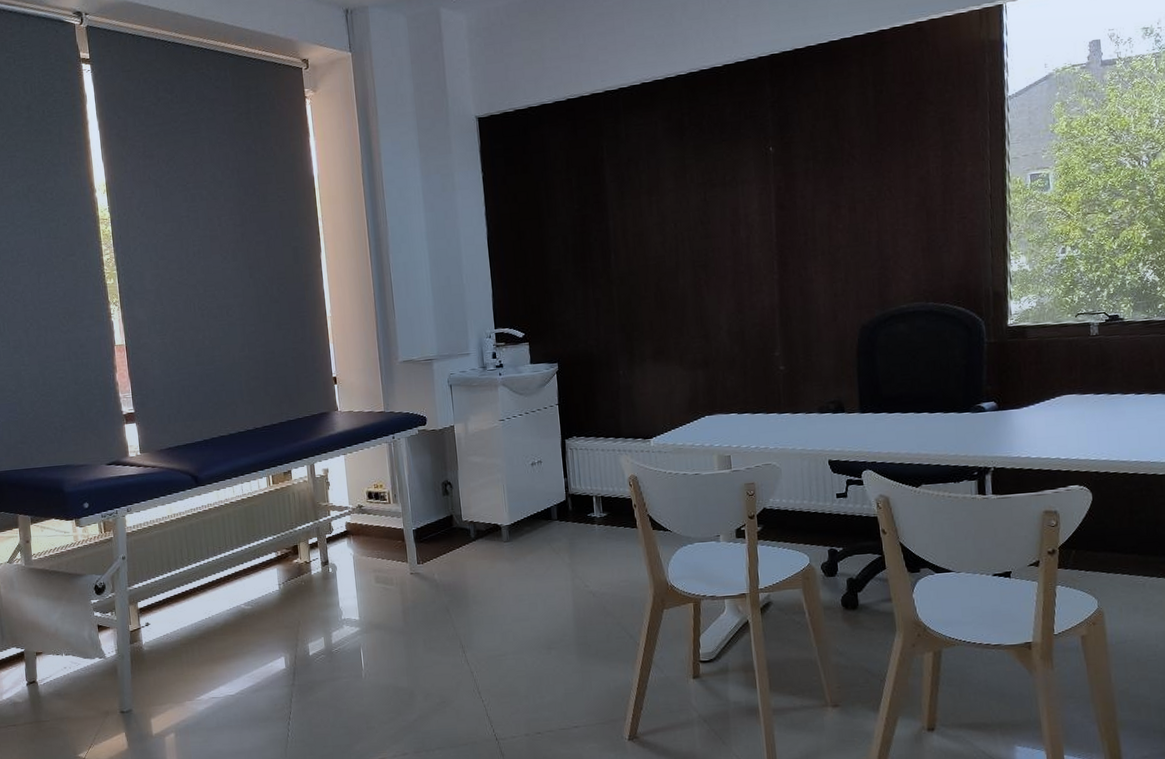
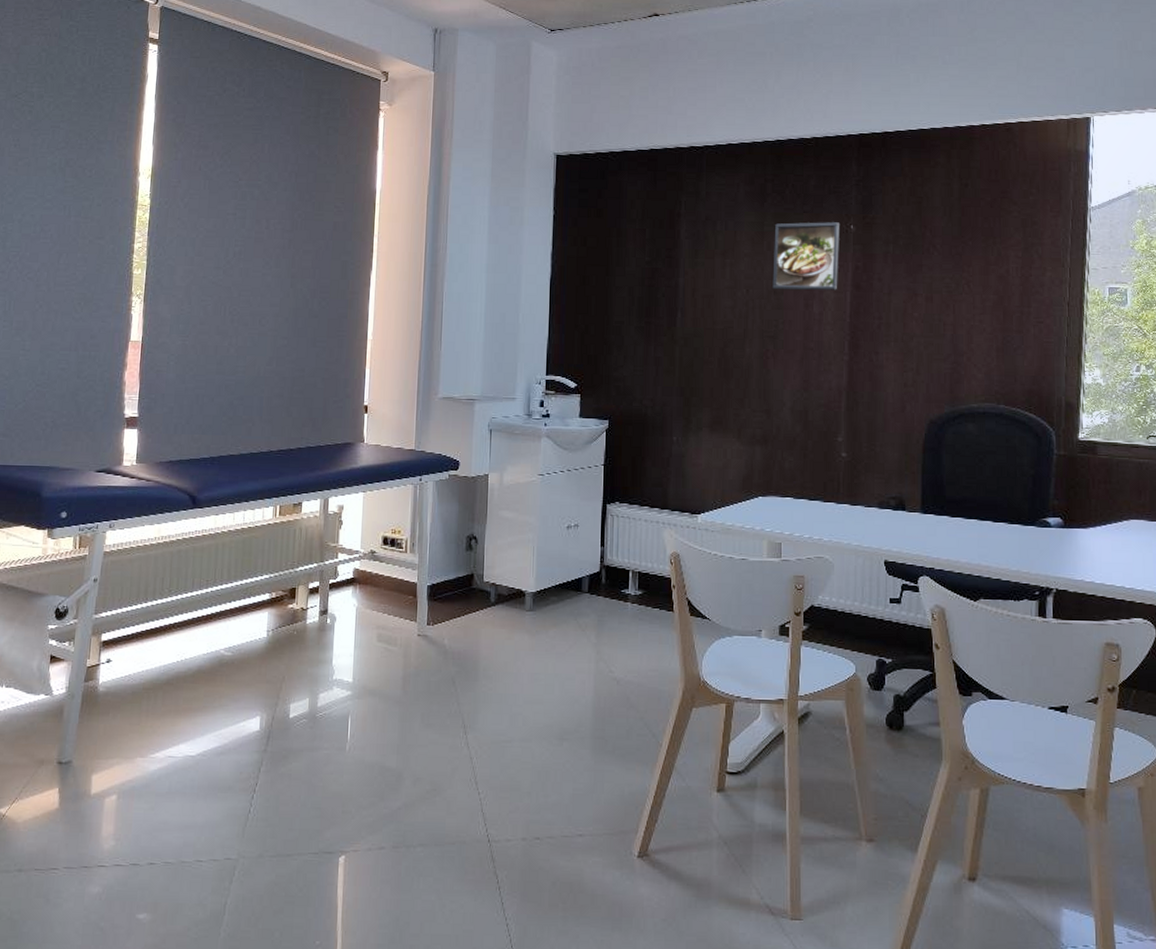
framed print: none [696,146,762,220] -> present [772,222,840,290]

